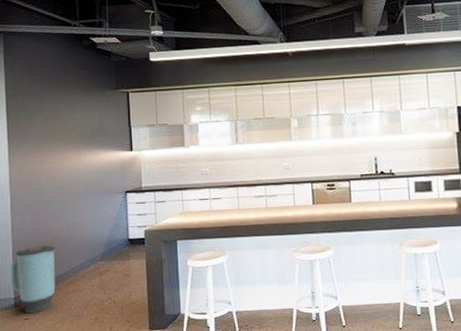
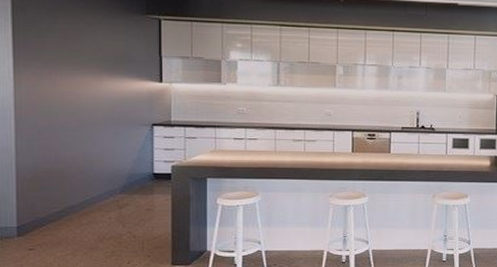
trash can: present [11,245,56,314] -> none [14,174,69,244]

